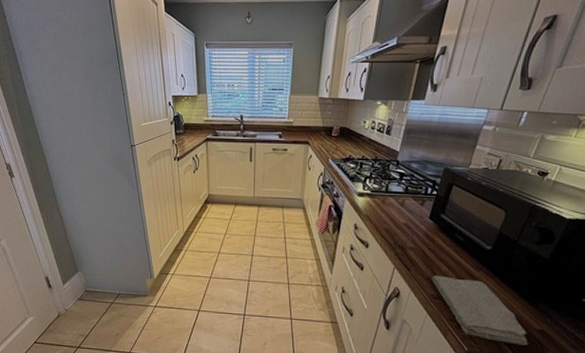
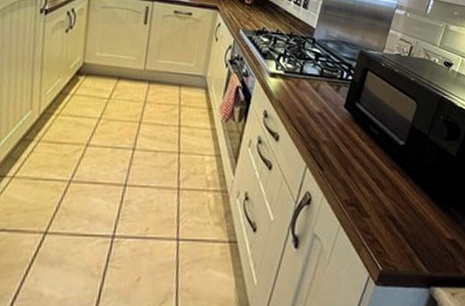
washcloth: present [432,275,528,346] -> none [346,175,441,259]

